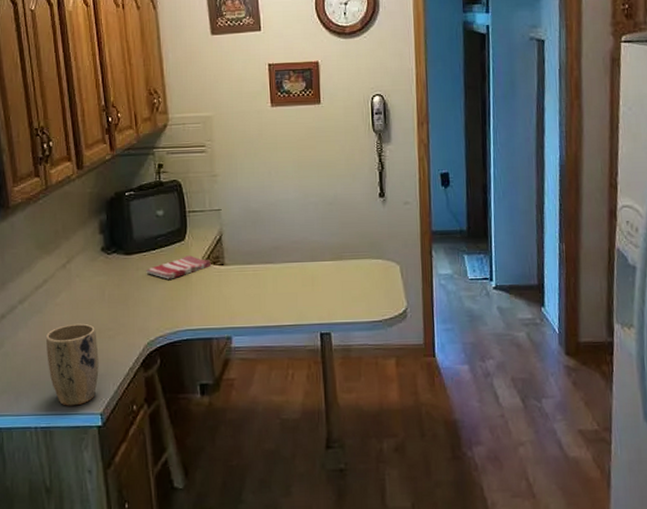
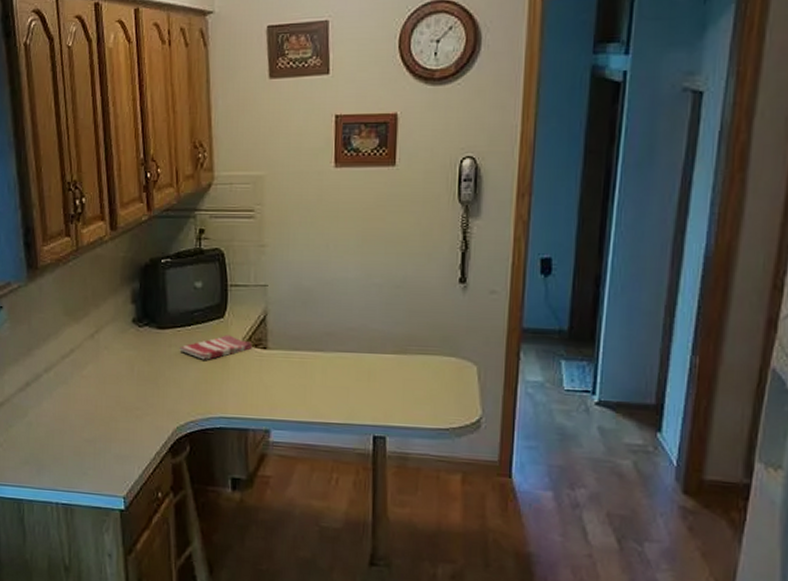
plant pot: present [45,323,99,406] -> none [70,399,125,486]

